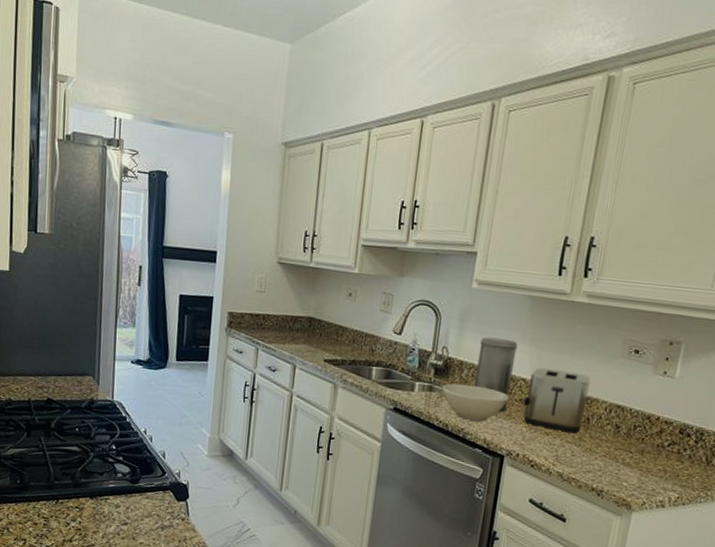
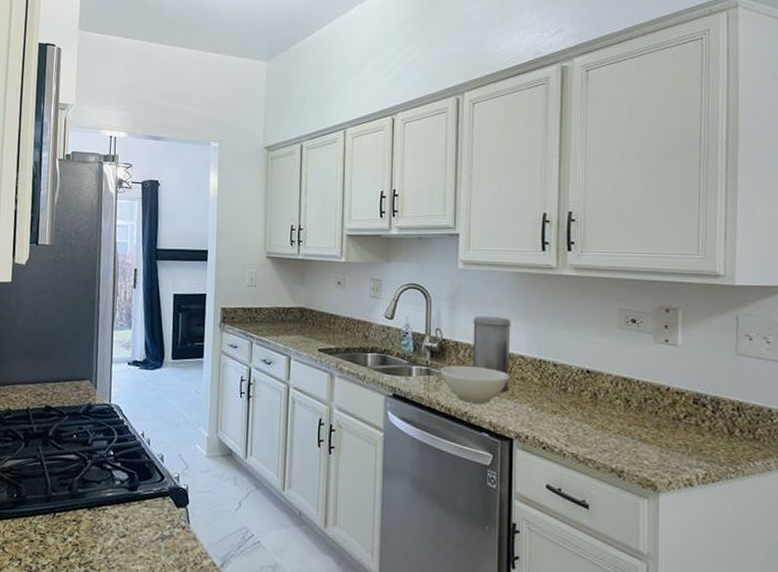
toaster: present [522,367,591,434] -> none [525,343,591,411]

